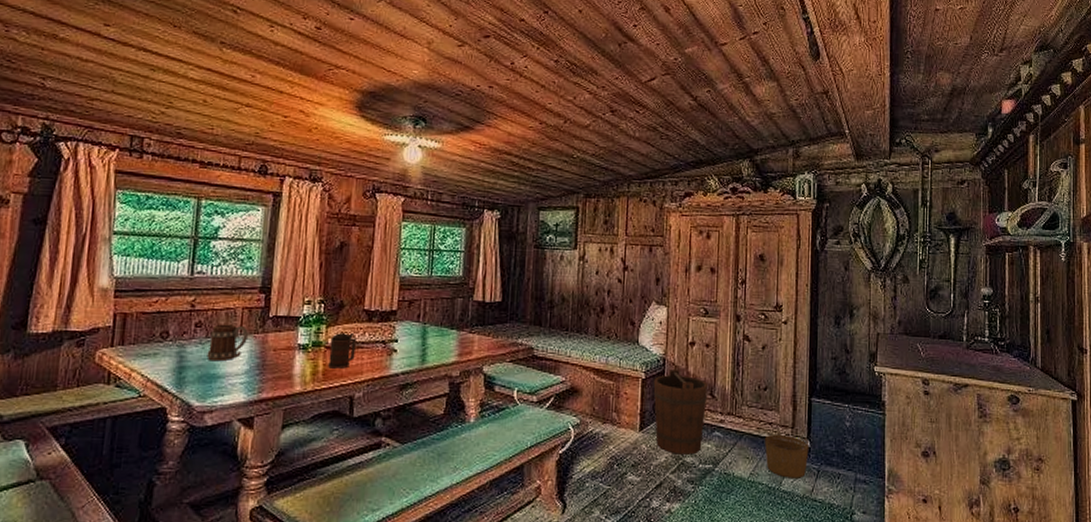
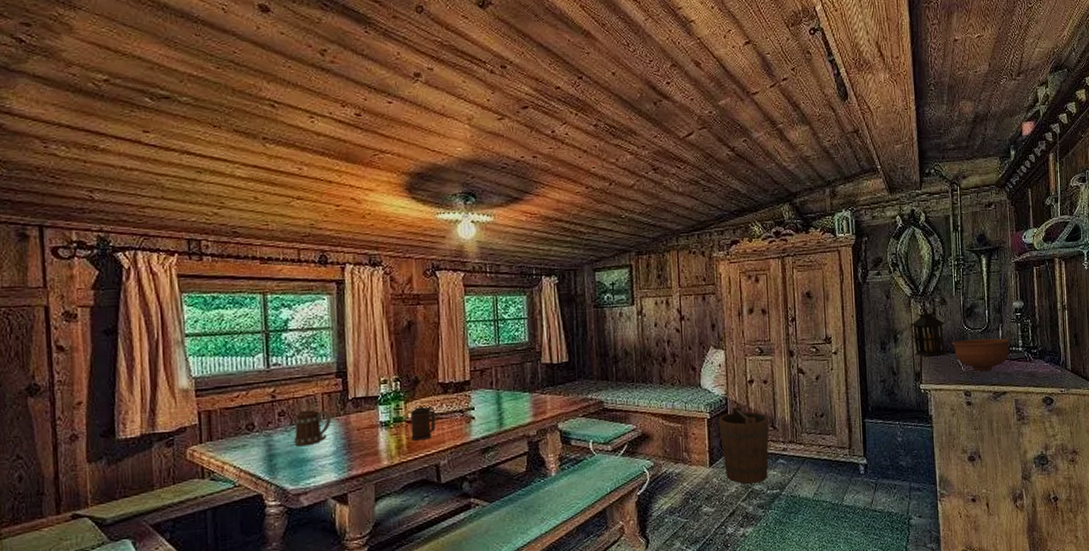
basket: present [764,434,809,478] -> none [824,455,866,494]
lantern: none [868,281,907,338] -> present [910,305,948,357]
bowl: none [911,323,976,359] -> present [951,338,1010,371]

